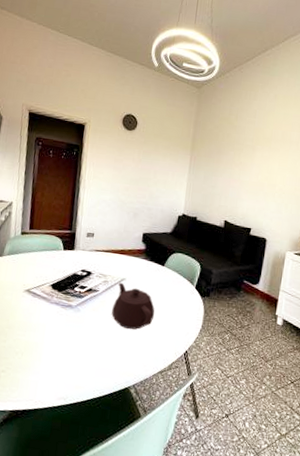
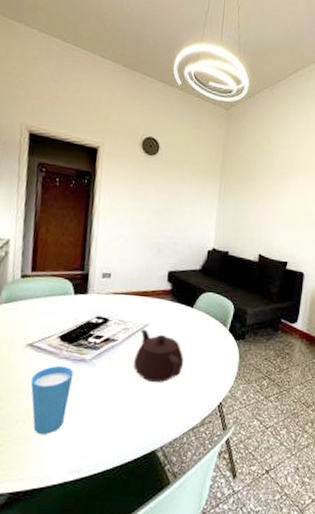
cup: none [27,309,62,366] -> present [30,365,74,434]

